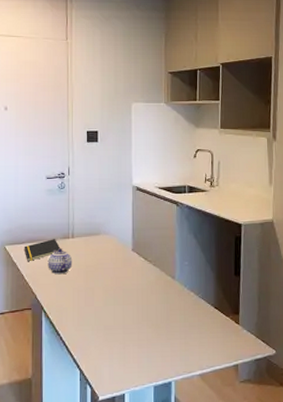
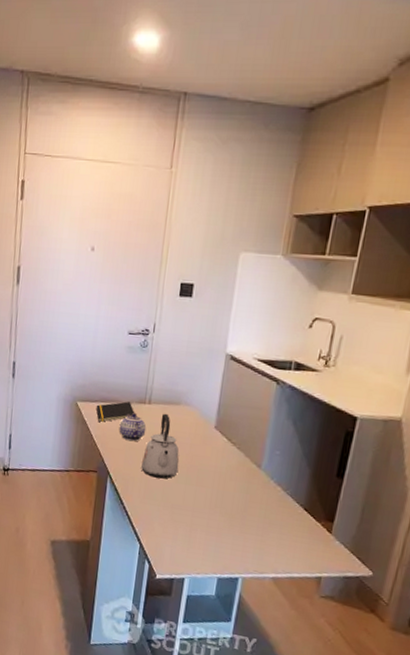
kettle: none [73,244,106,304] -> present [141,413,179,479]

